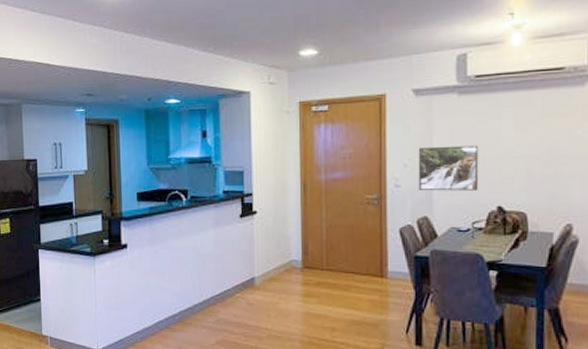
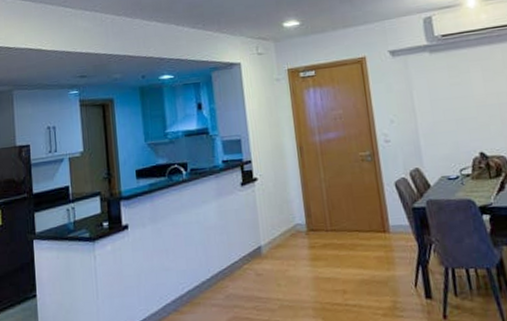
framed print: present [418,145,479,191] -> none [401,97,461,144]

